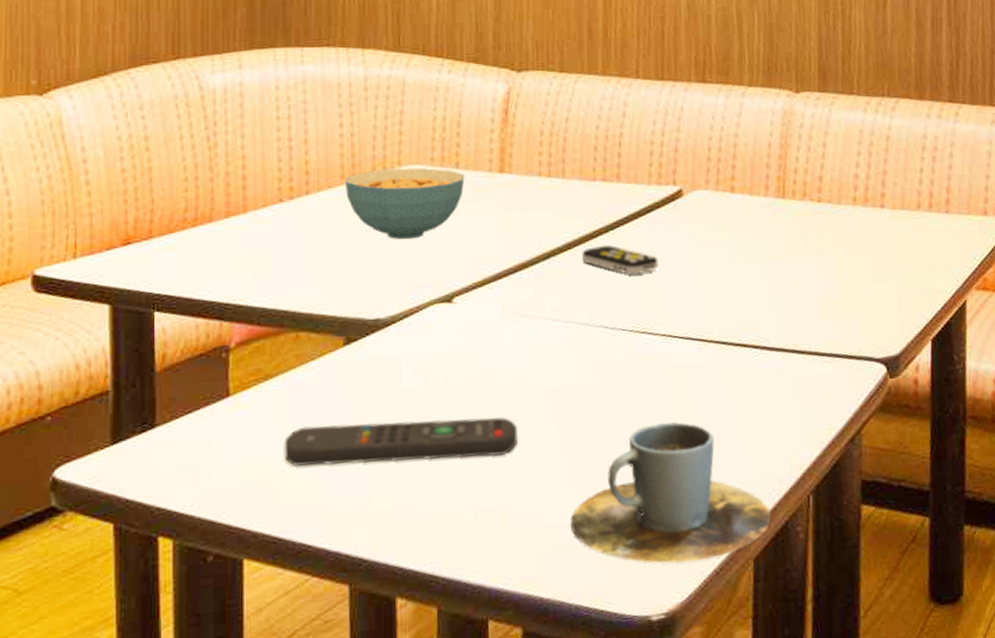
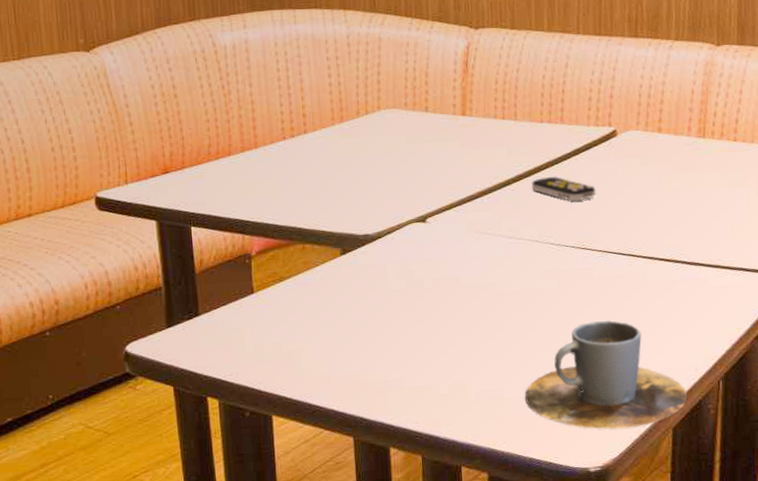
remote control: present [284,417,517,466] -> none [298,314,481,348]
cereal bowl: present [344,168,465,240] -> none [334,111,433,171]

